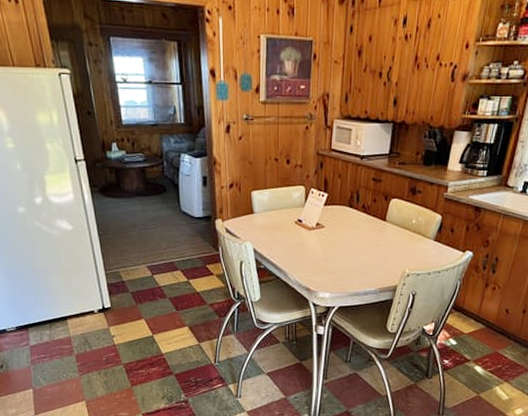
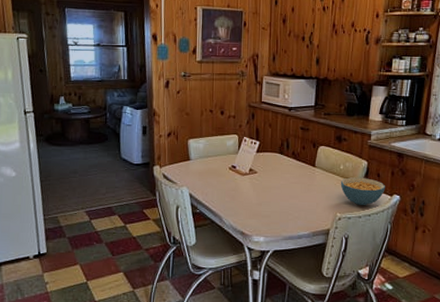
cereal bowl: none [411,232,458,263] -> present [340,177,385,206]

